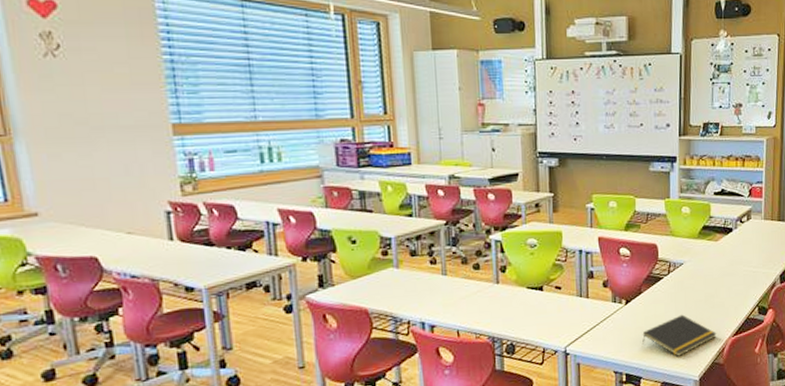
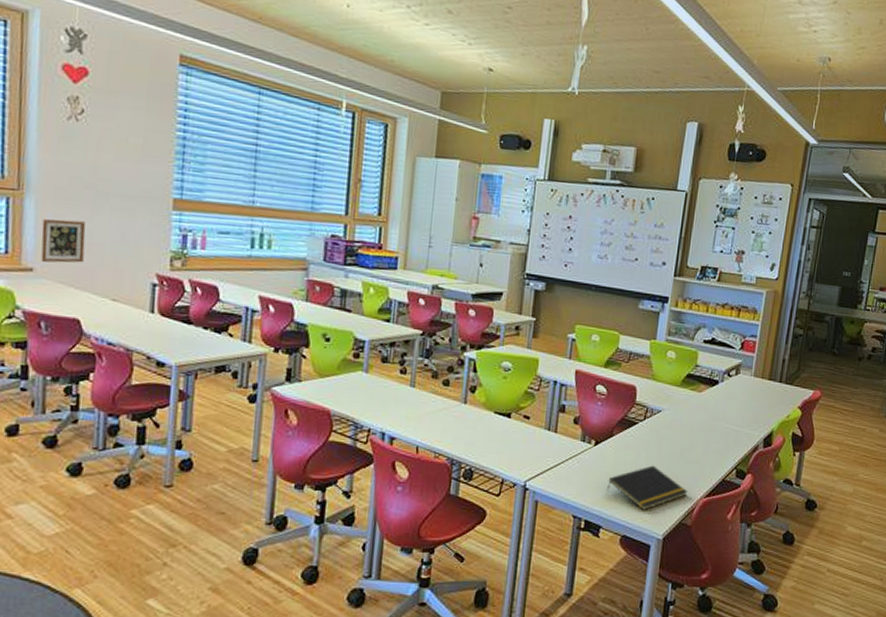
picture frame: none [38,159,90,206] -> present [41,218,86,263]

